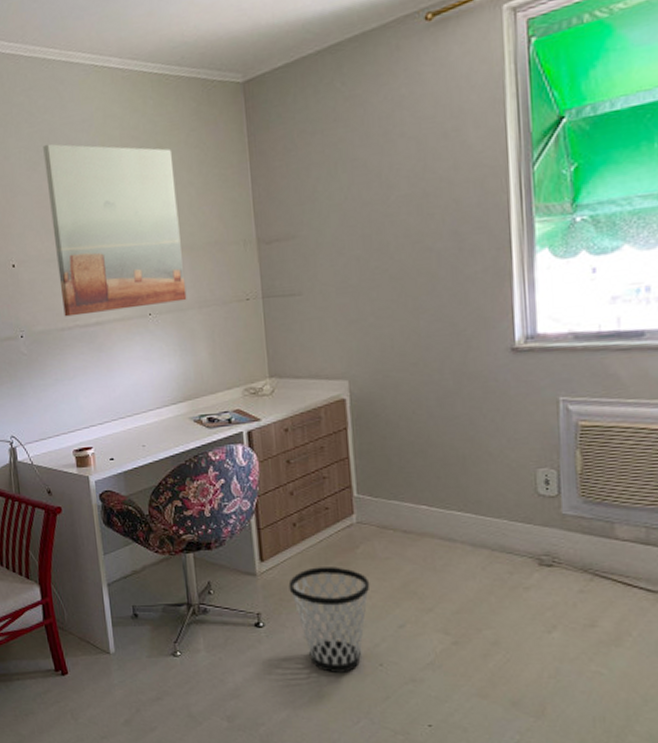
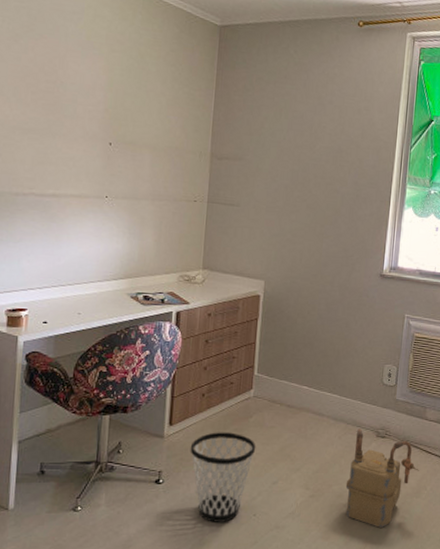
wall art: present [43,143,187,317] -> none [21,21,151,192]
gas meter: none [501,555,617,685] -> present [345,428,420,528]

